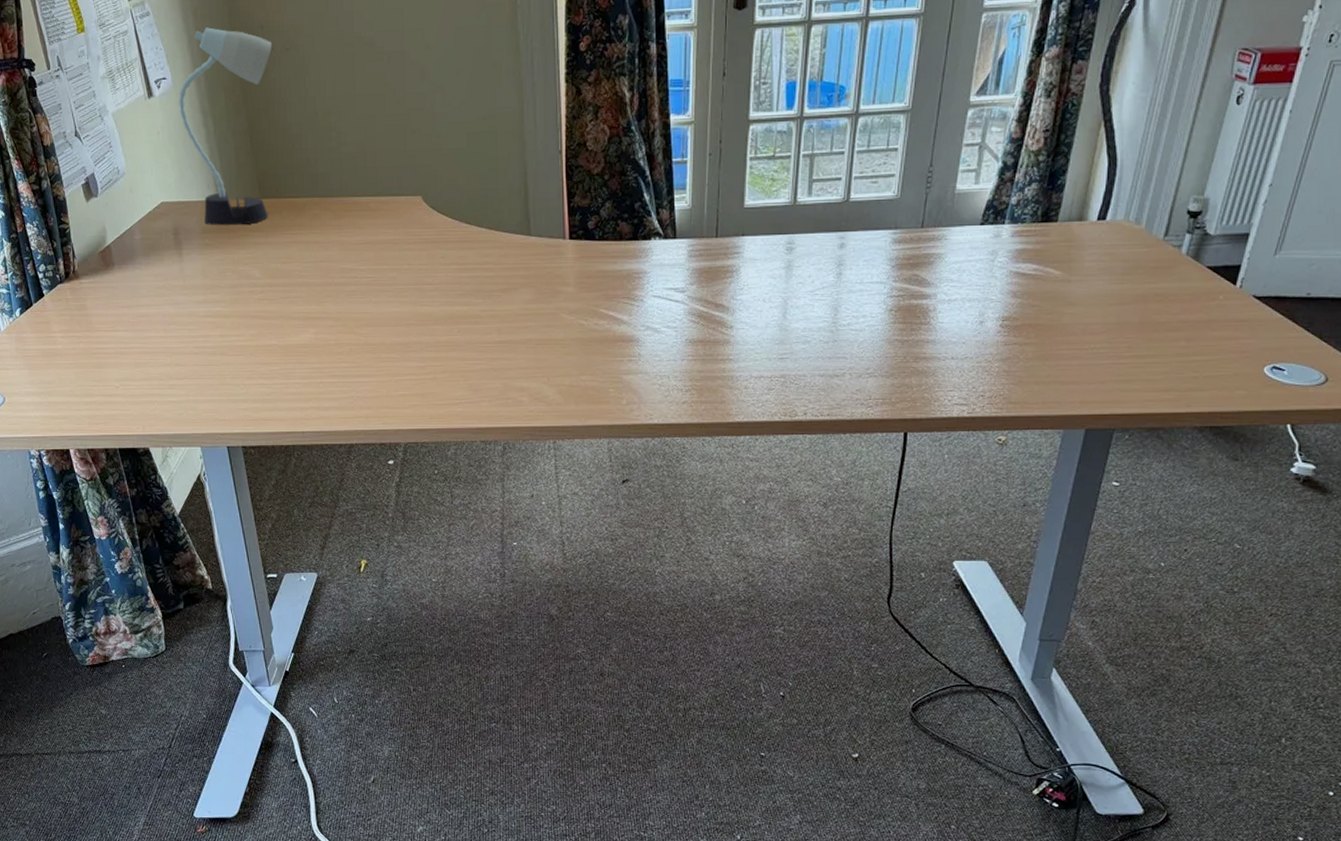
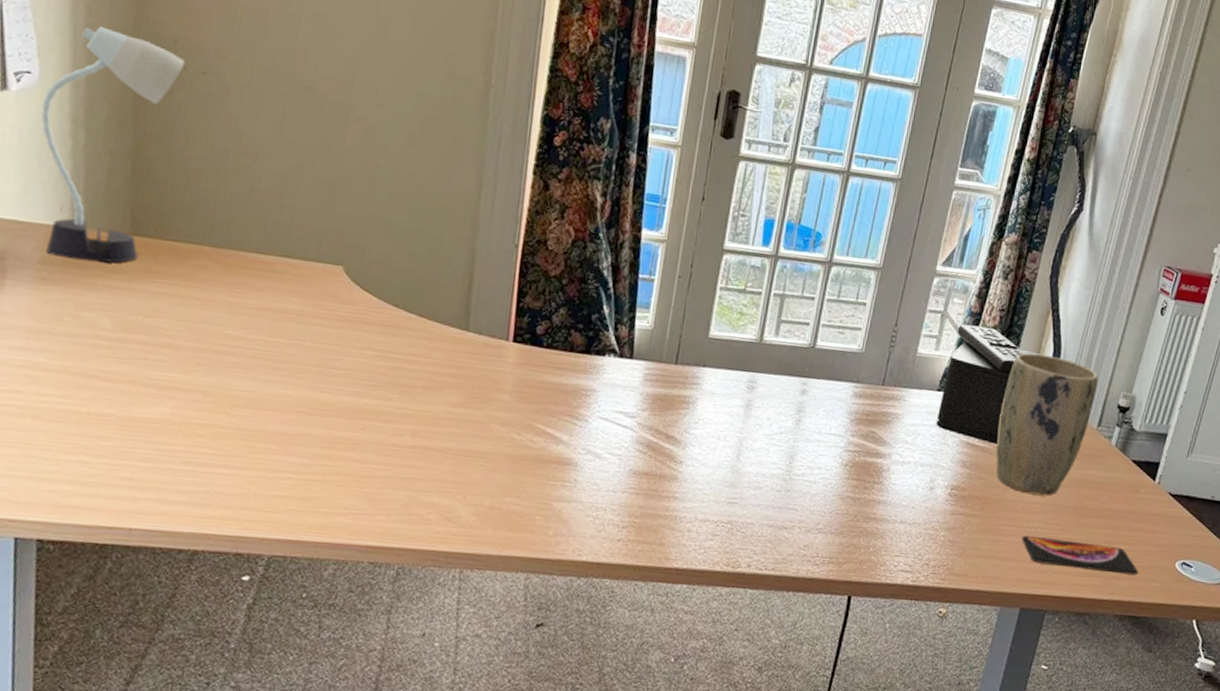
speaker: none [981,151,1096,270] -> present [936,324,1043,445]
plant pot: none [1049,169,1163,316] -> present [996,353,1098,496]
smartphone: none [1083,357,1220,385] -> present [1022,536,1139,575]

